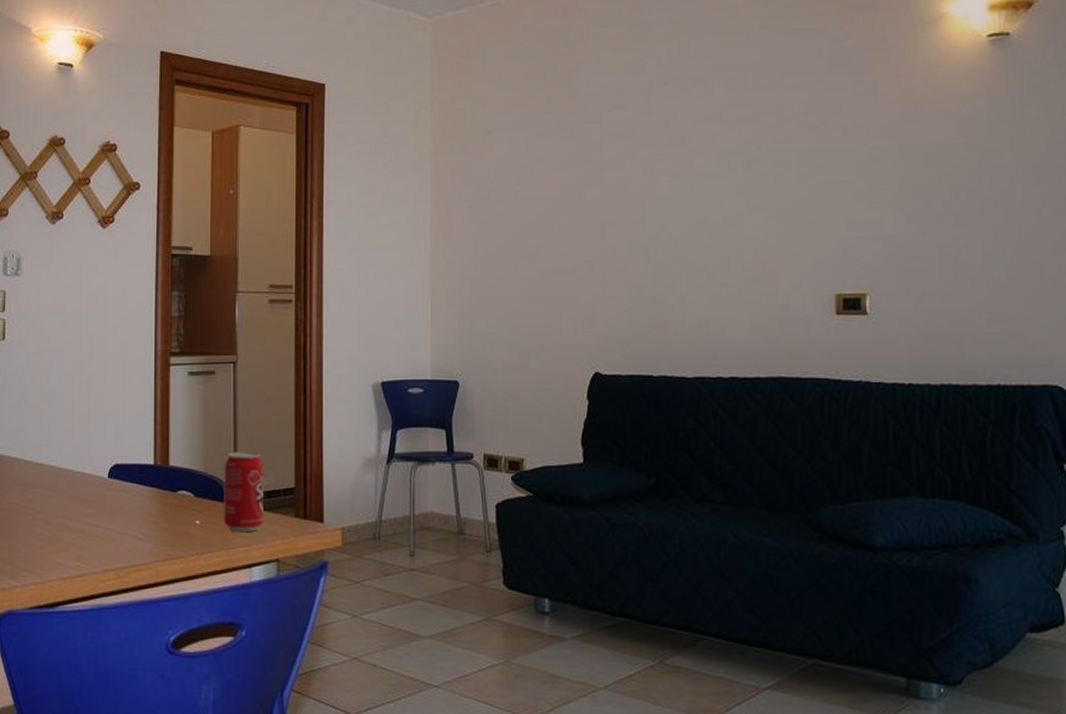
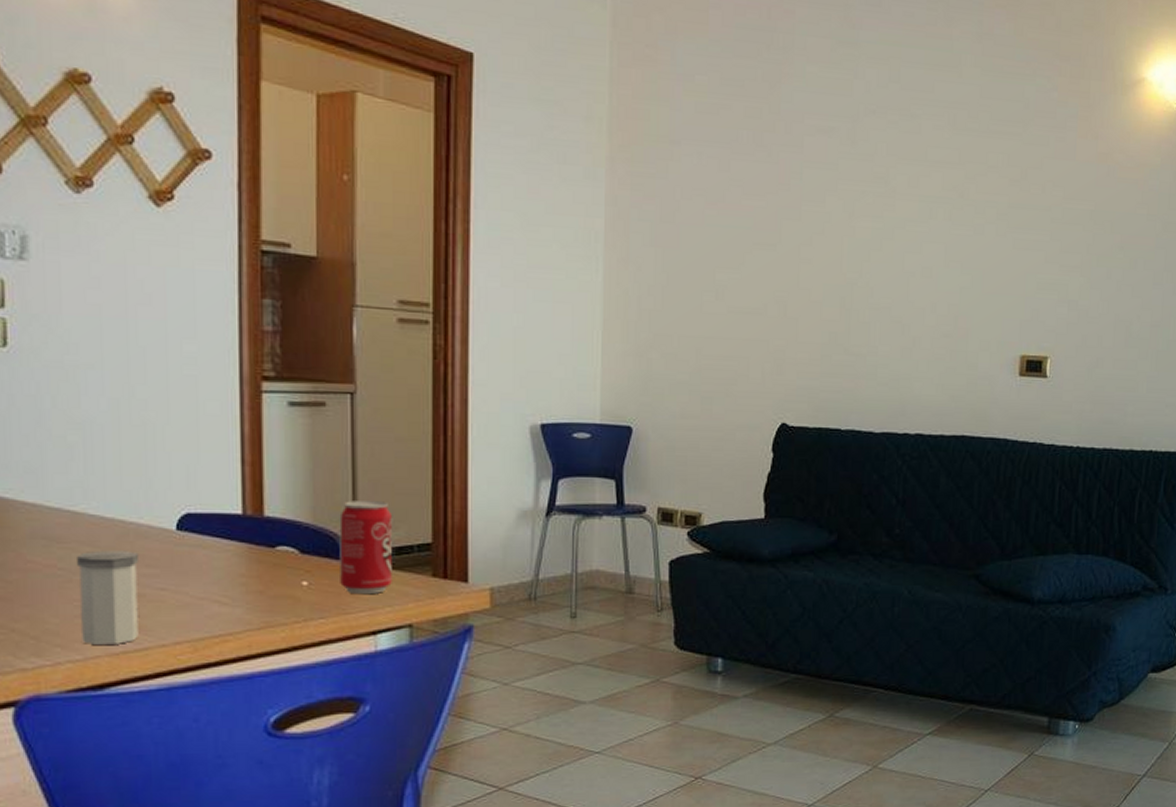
salt shaker: none [40,494,83,571] -> present [75,550,140,644]

